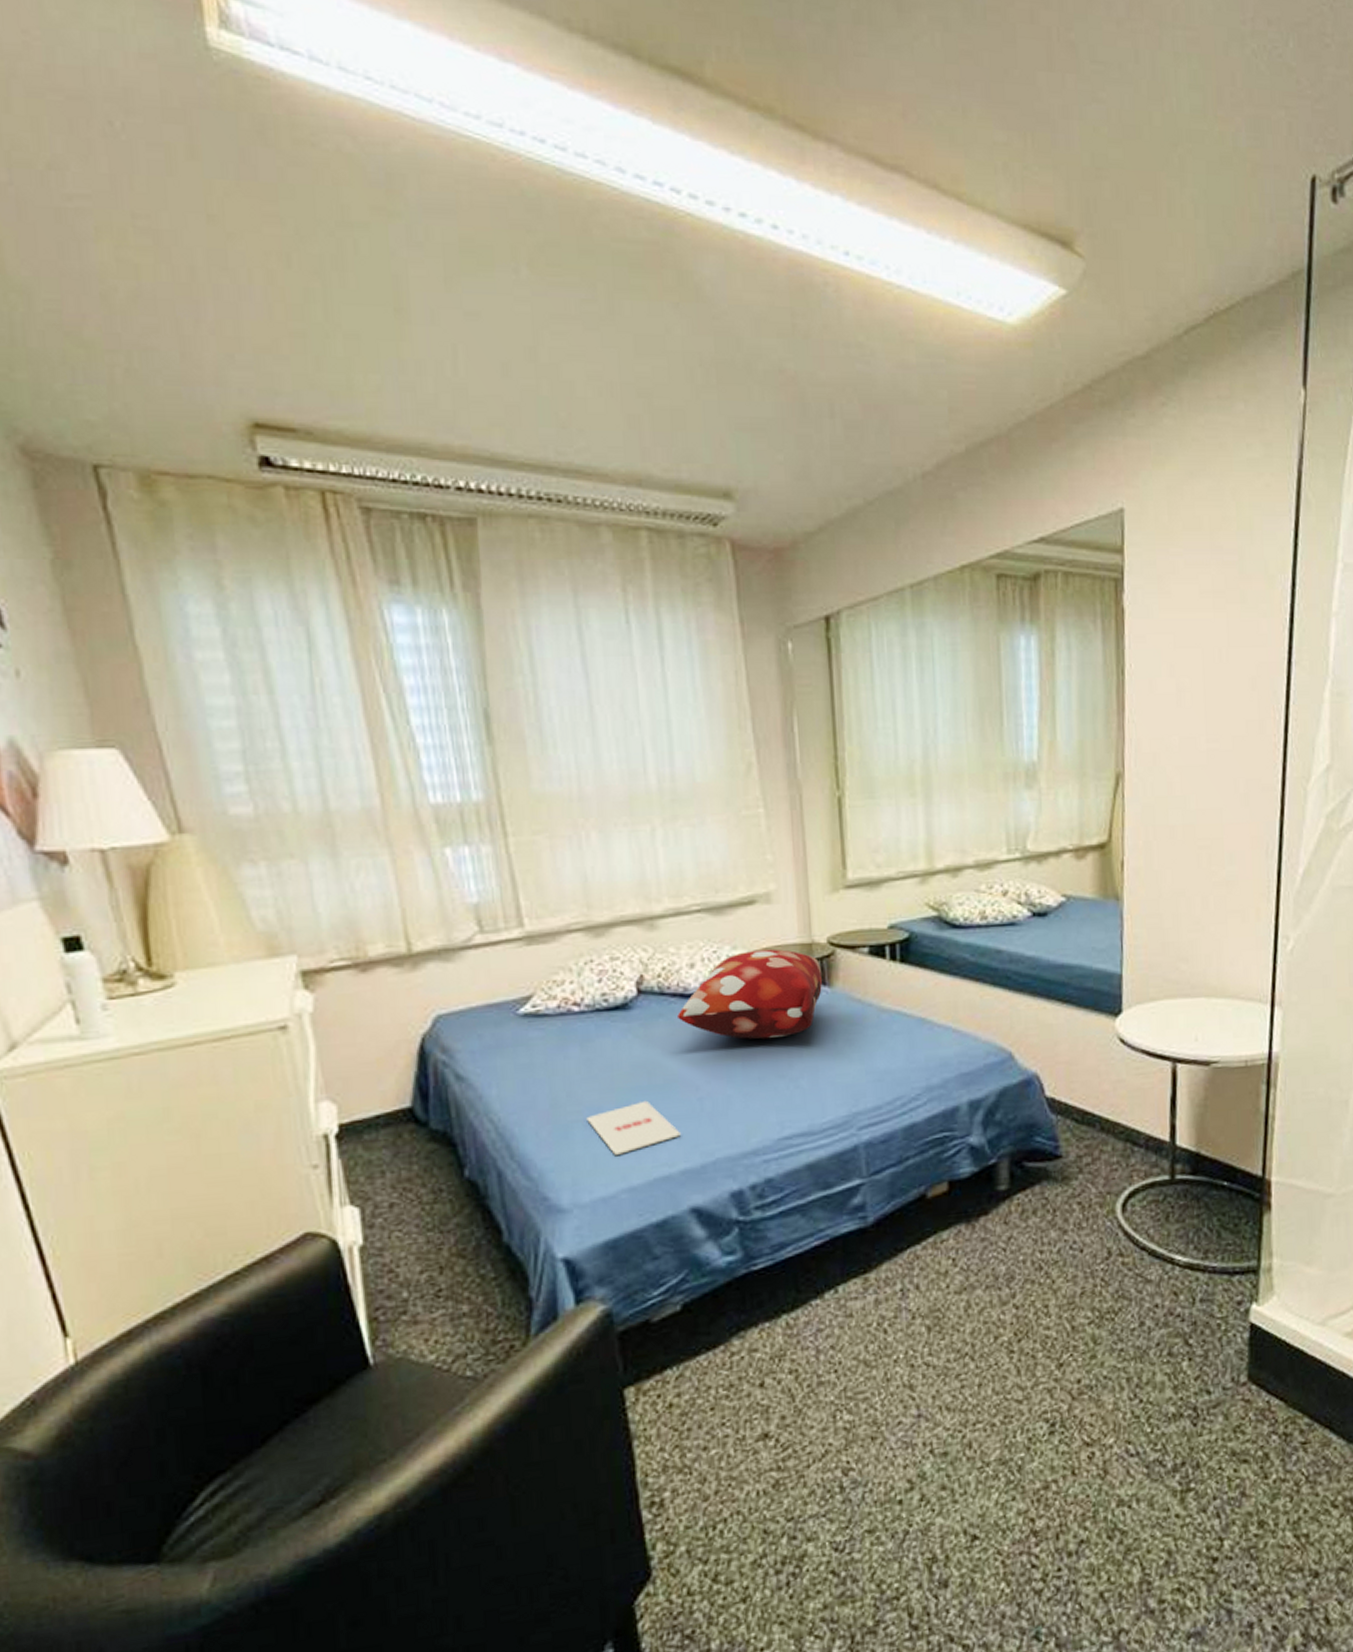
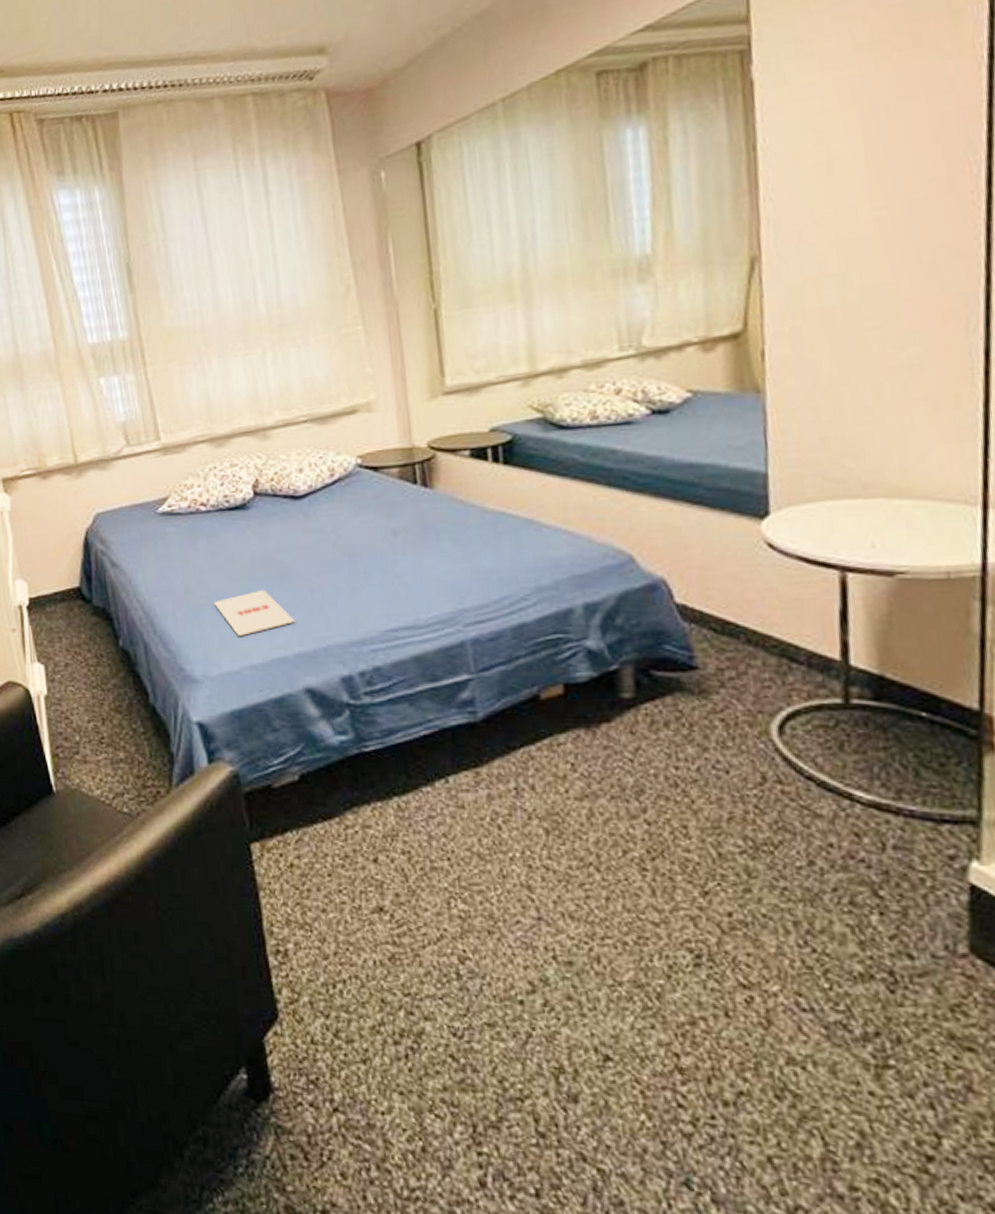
decorative pillow: present [678,949,822,1040] -> none [289,454,424,538]

